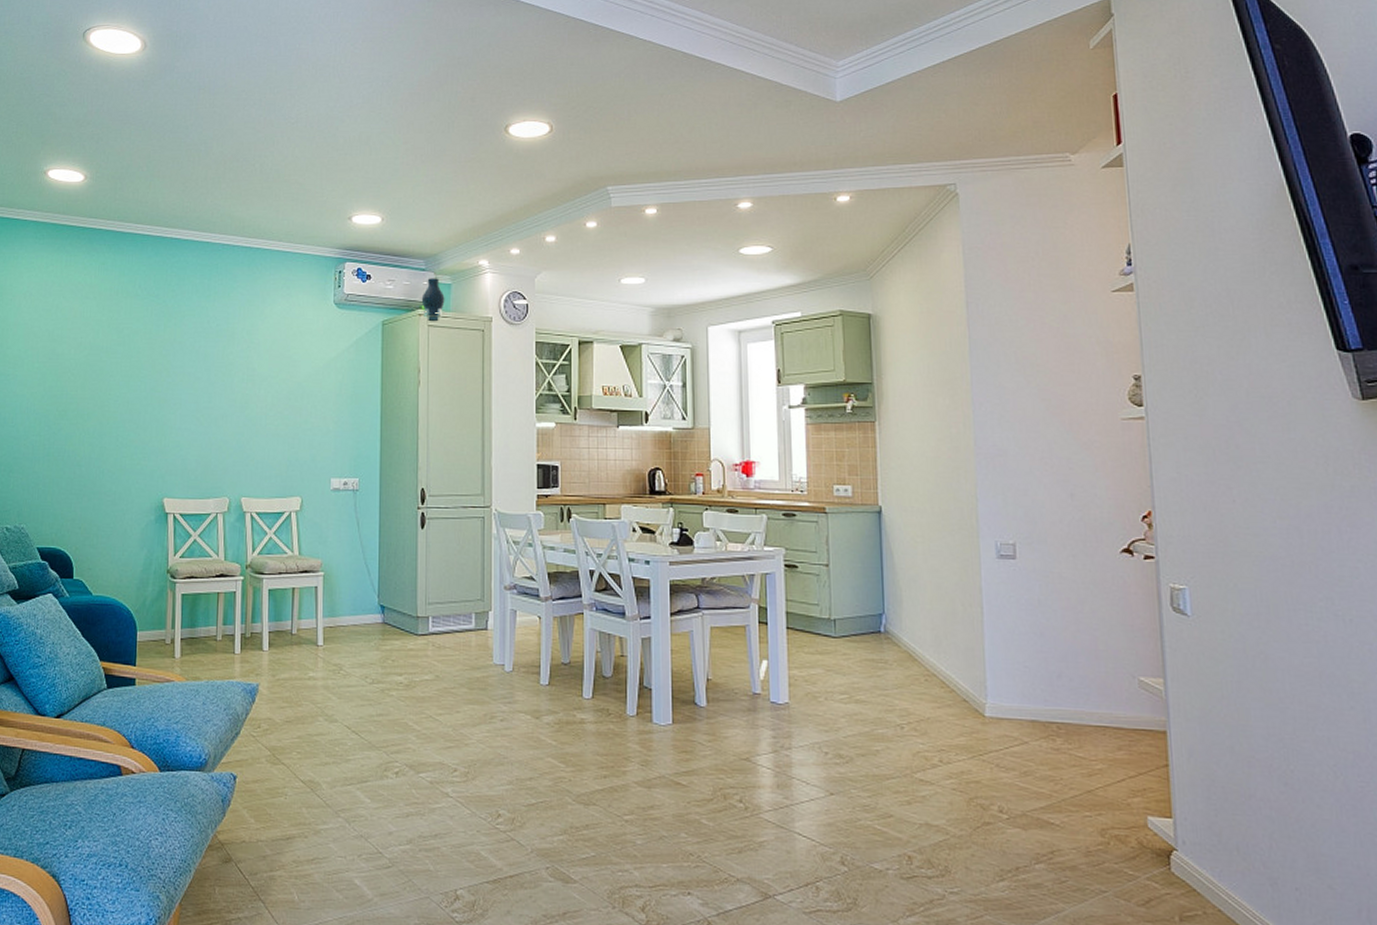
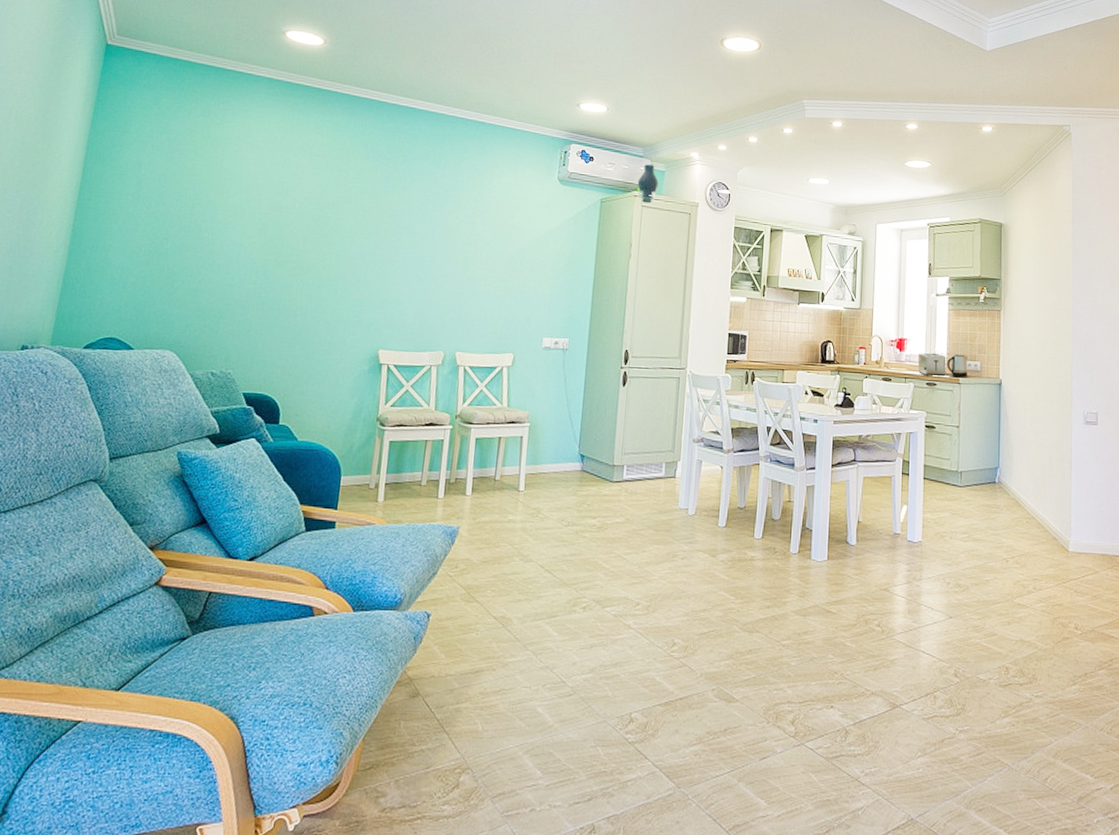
toaster: none [770,477,808,507] -> present [917,352,946,377]
kettle: none [807,477,836,506] -> present [946,354,968,378]

